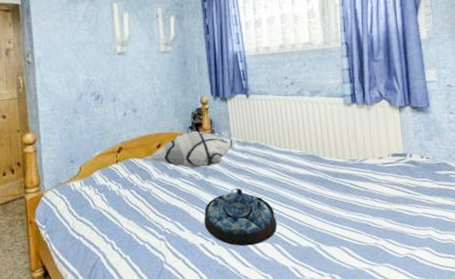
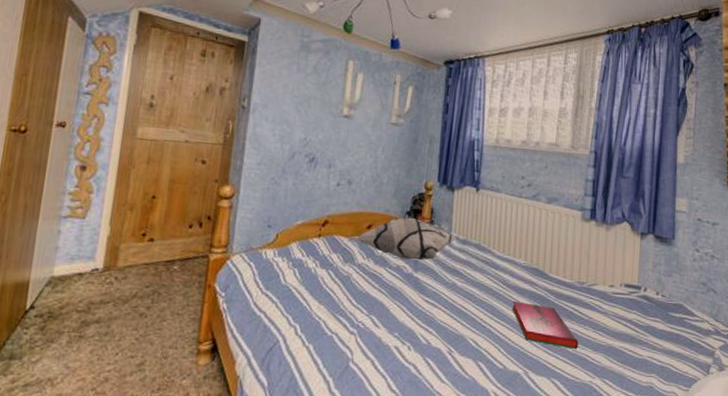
serving tray: present [204,188,277,246] -> none [403,290,485,359]
hardback book: none [295,185,360,219] -> present [512,300,578,349]

